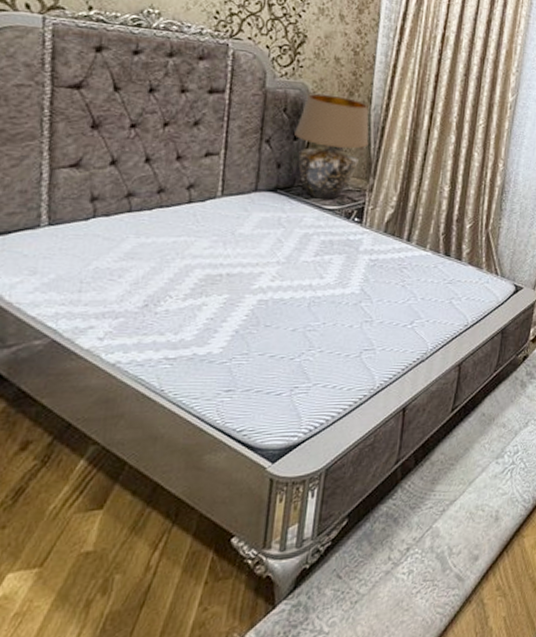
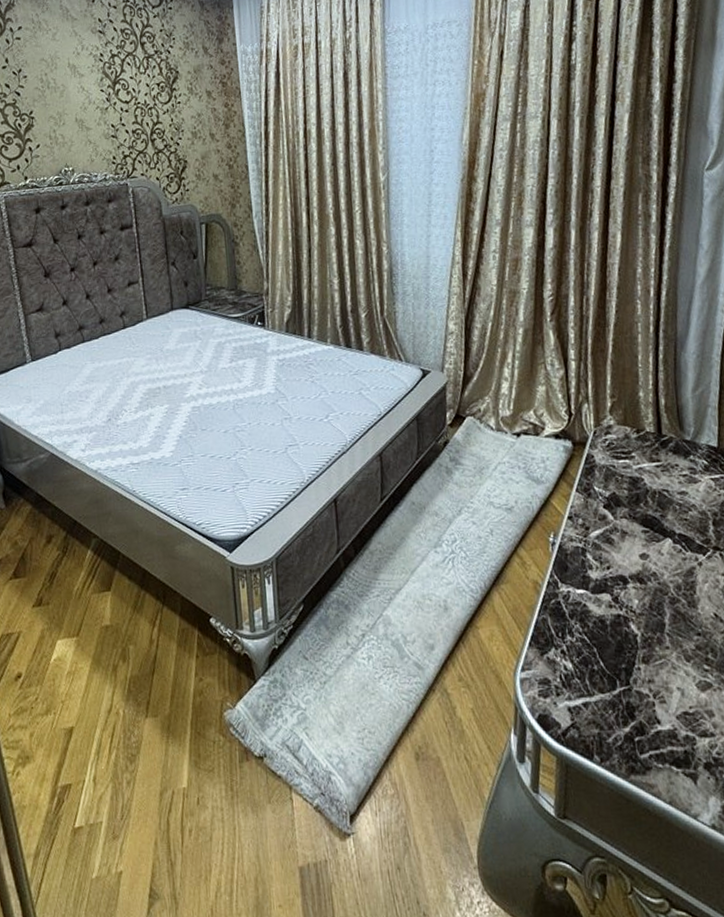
table lamp: present [294,93,369,200] -> none [193,210,257,310]

